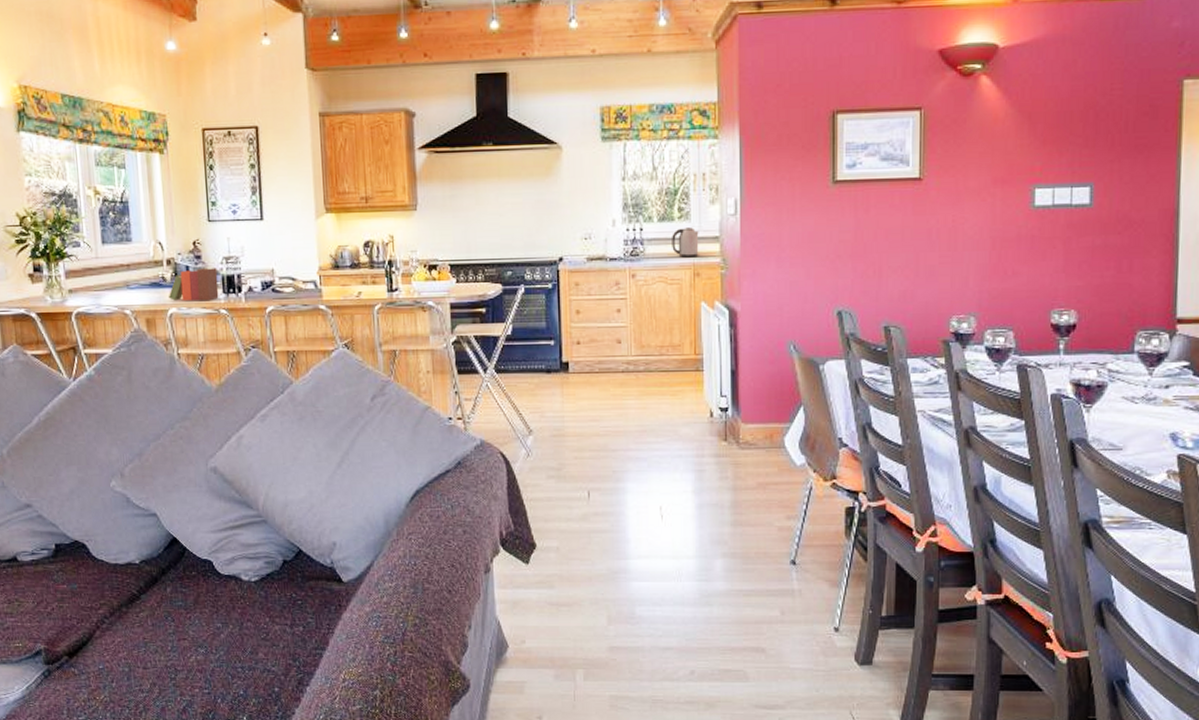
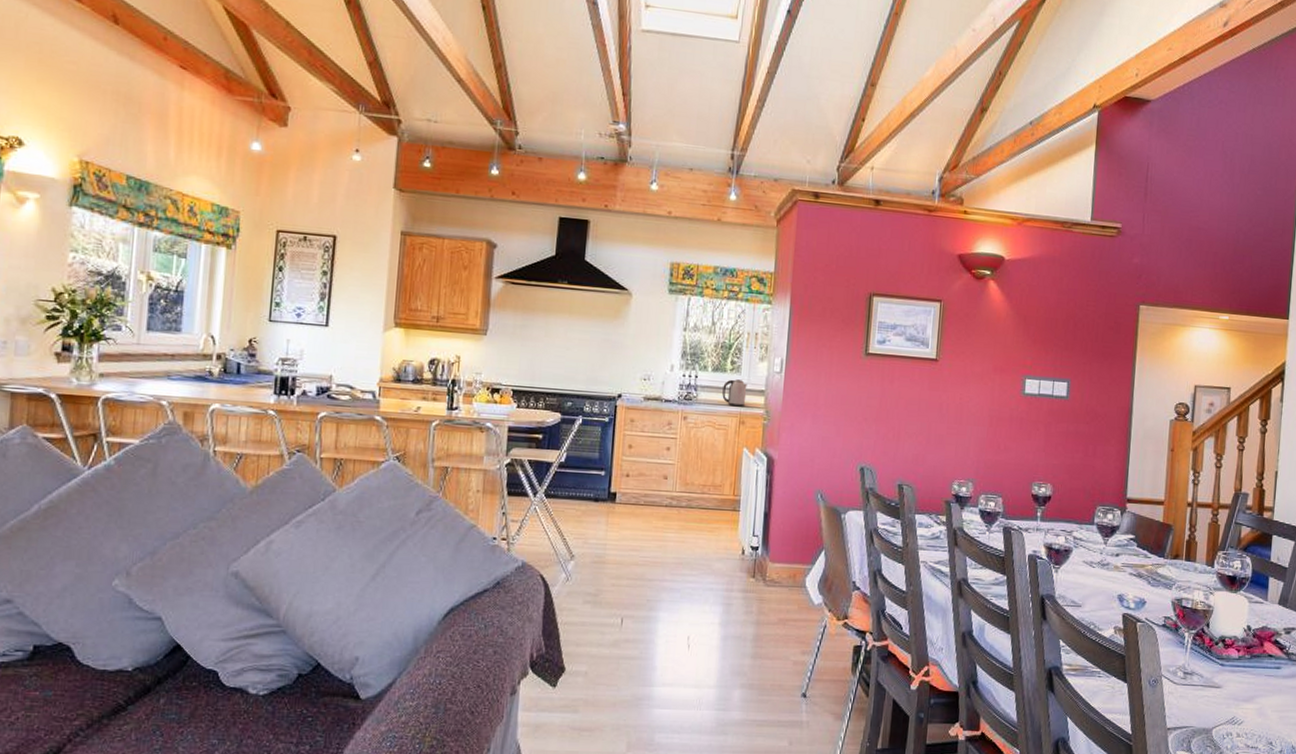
books: present [168,268,219,301] -> none [212,367,271,401]

